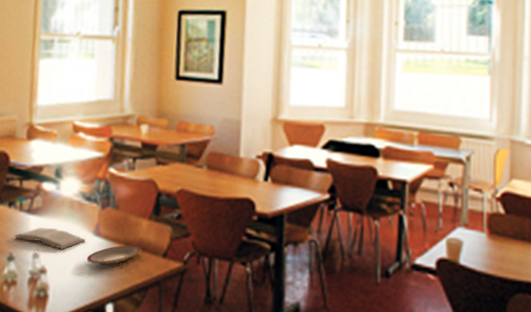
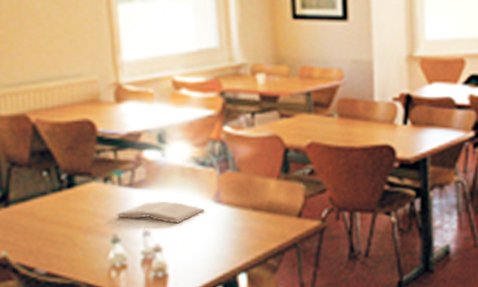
plate: present [86,244,142,265] -> none [208,208,273,234]

